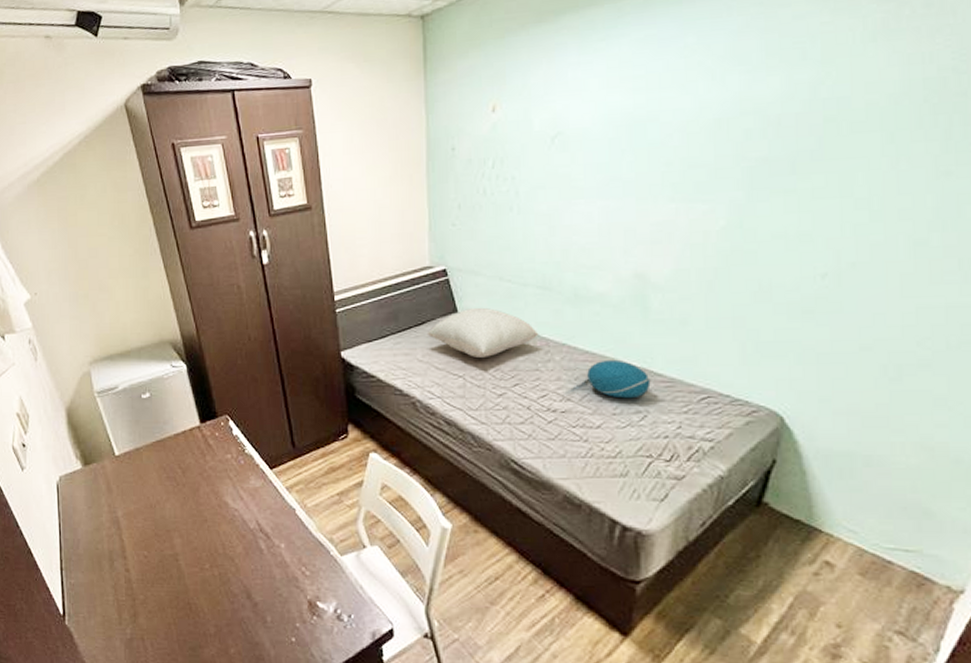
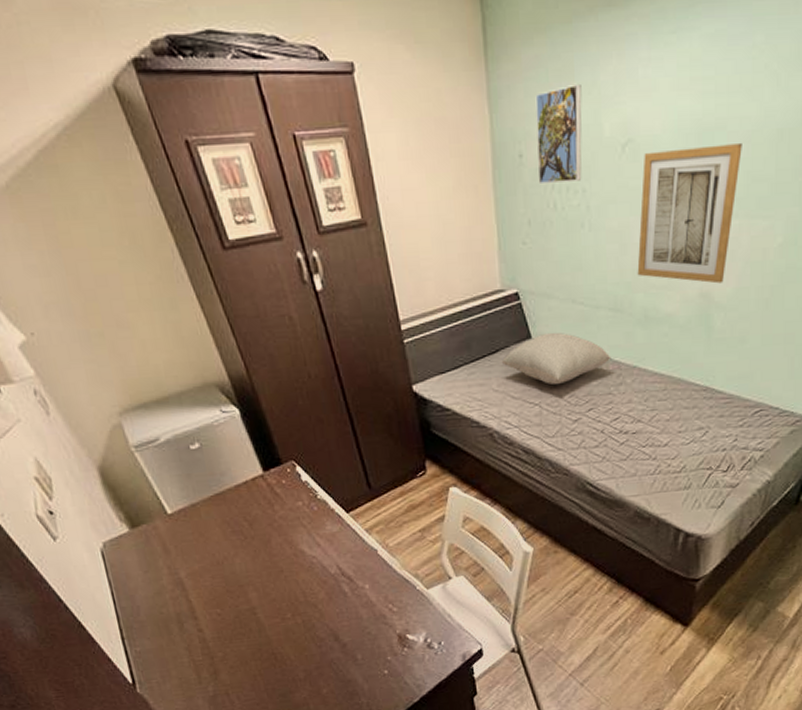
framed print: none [468,86,513,173] -> present [535,83,582,185]
wall art: none [566,133,677,265] -> present [637,144,742,284]
cushion: present [587,359,651,399] -> none [656,379,712,417]

